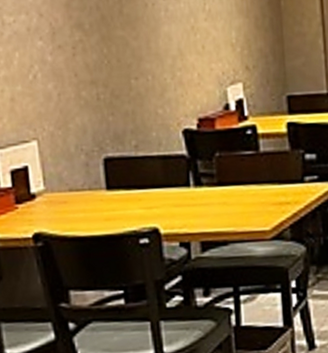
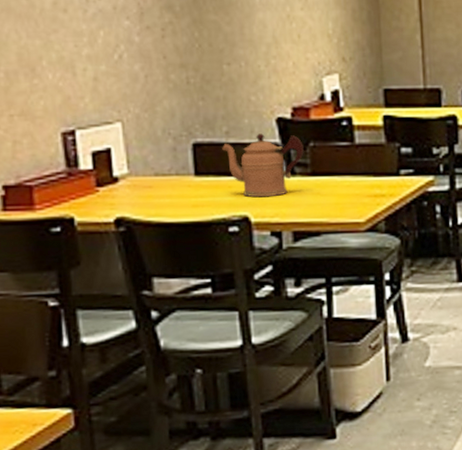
coffeepot: none [131,145,210,209] -> present [222,132,304,198]

